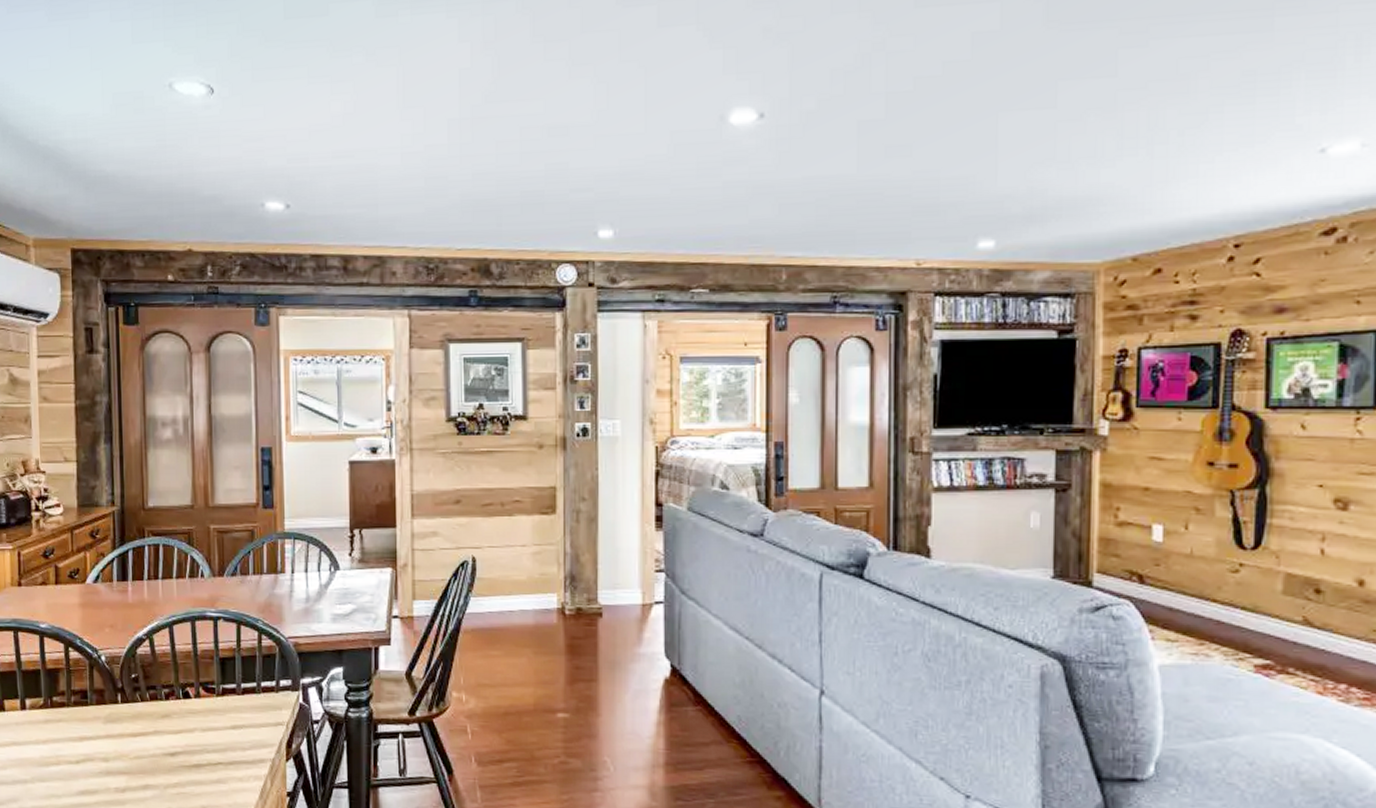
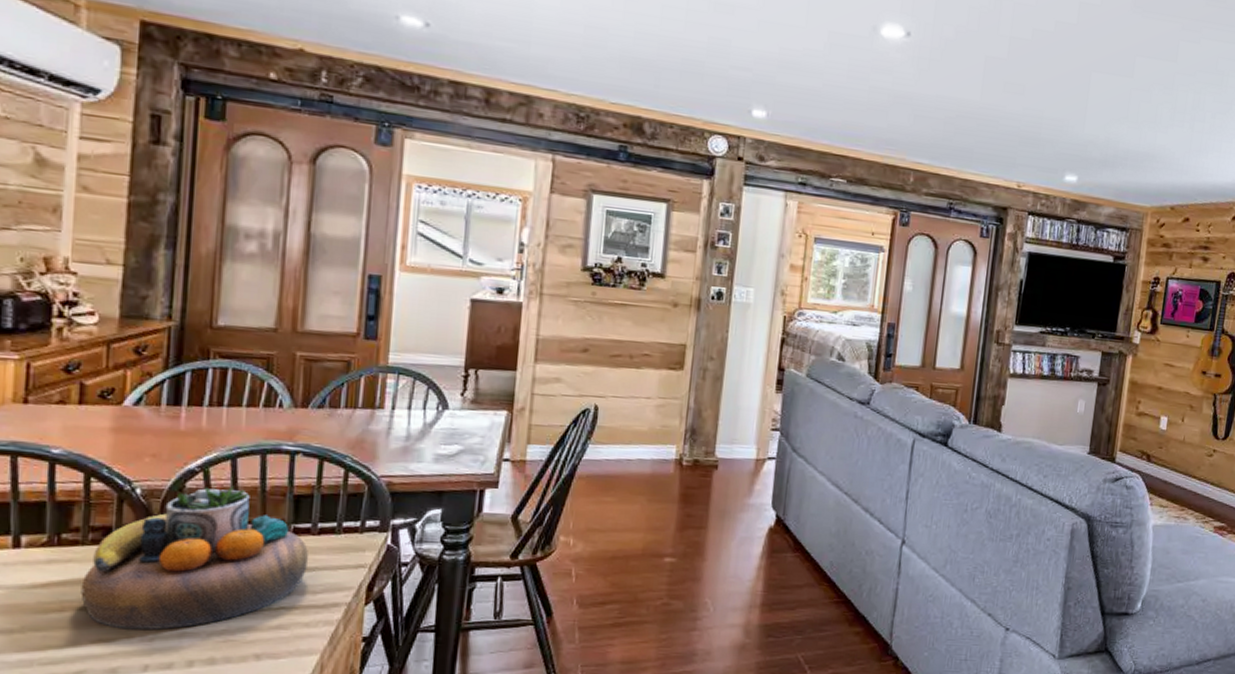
decorative bowl: none [70,651,237,783] -> present [80,486,309,631]

